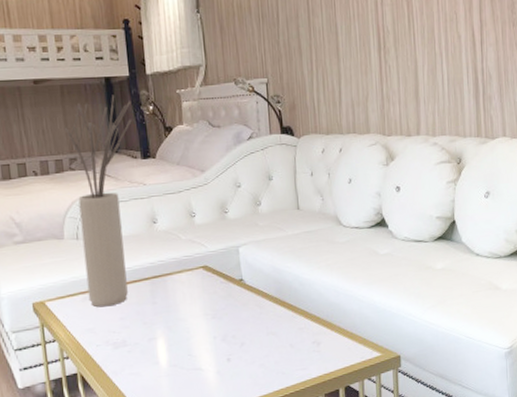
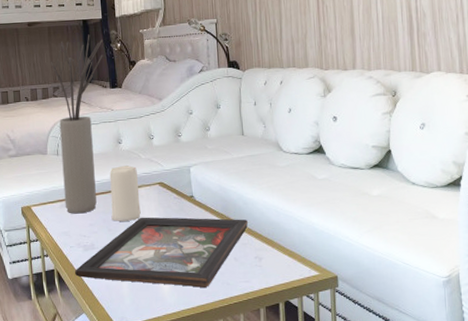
decorative tray: none [103,301,306,380] -> present [75,217,249,288]
candle: none [143,248,182,314] -> present [109,165,141,222]

